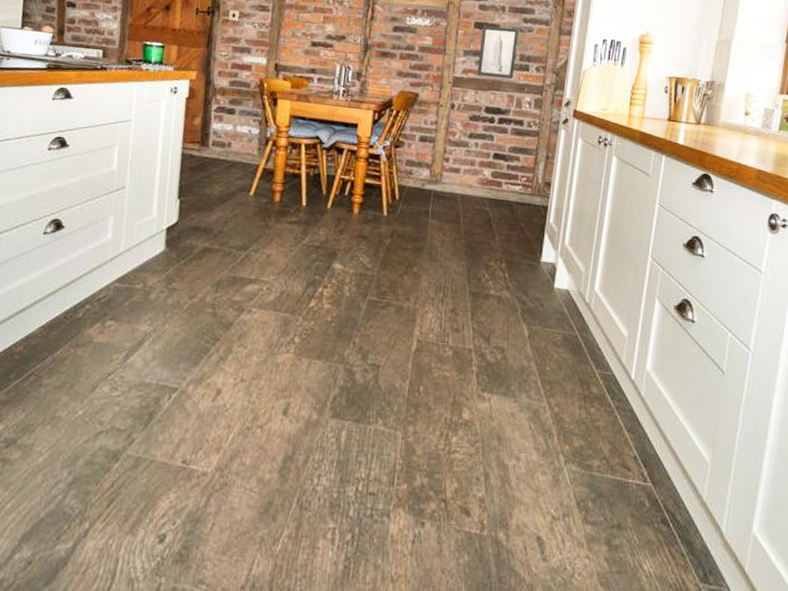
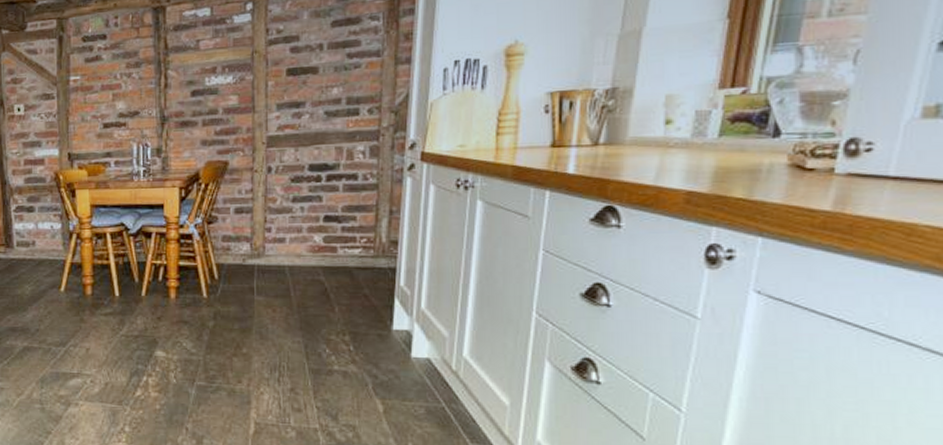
wall art: present [477,25,519,80] -> none [295,67,343,131]

